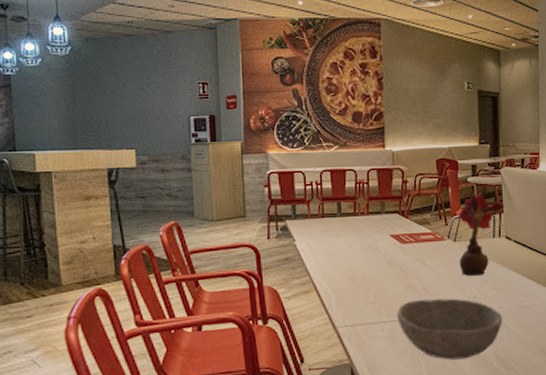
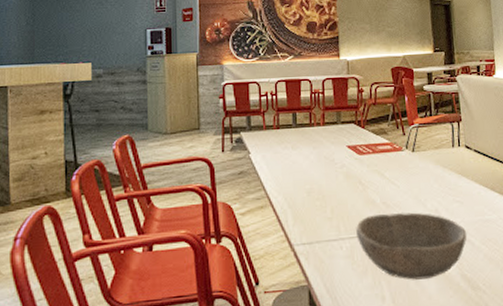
flower: present [459,192,504,276] -> none [416,100,463,188]

